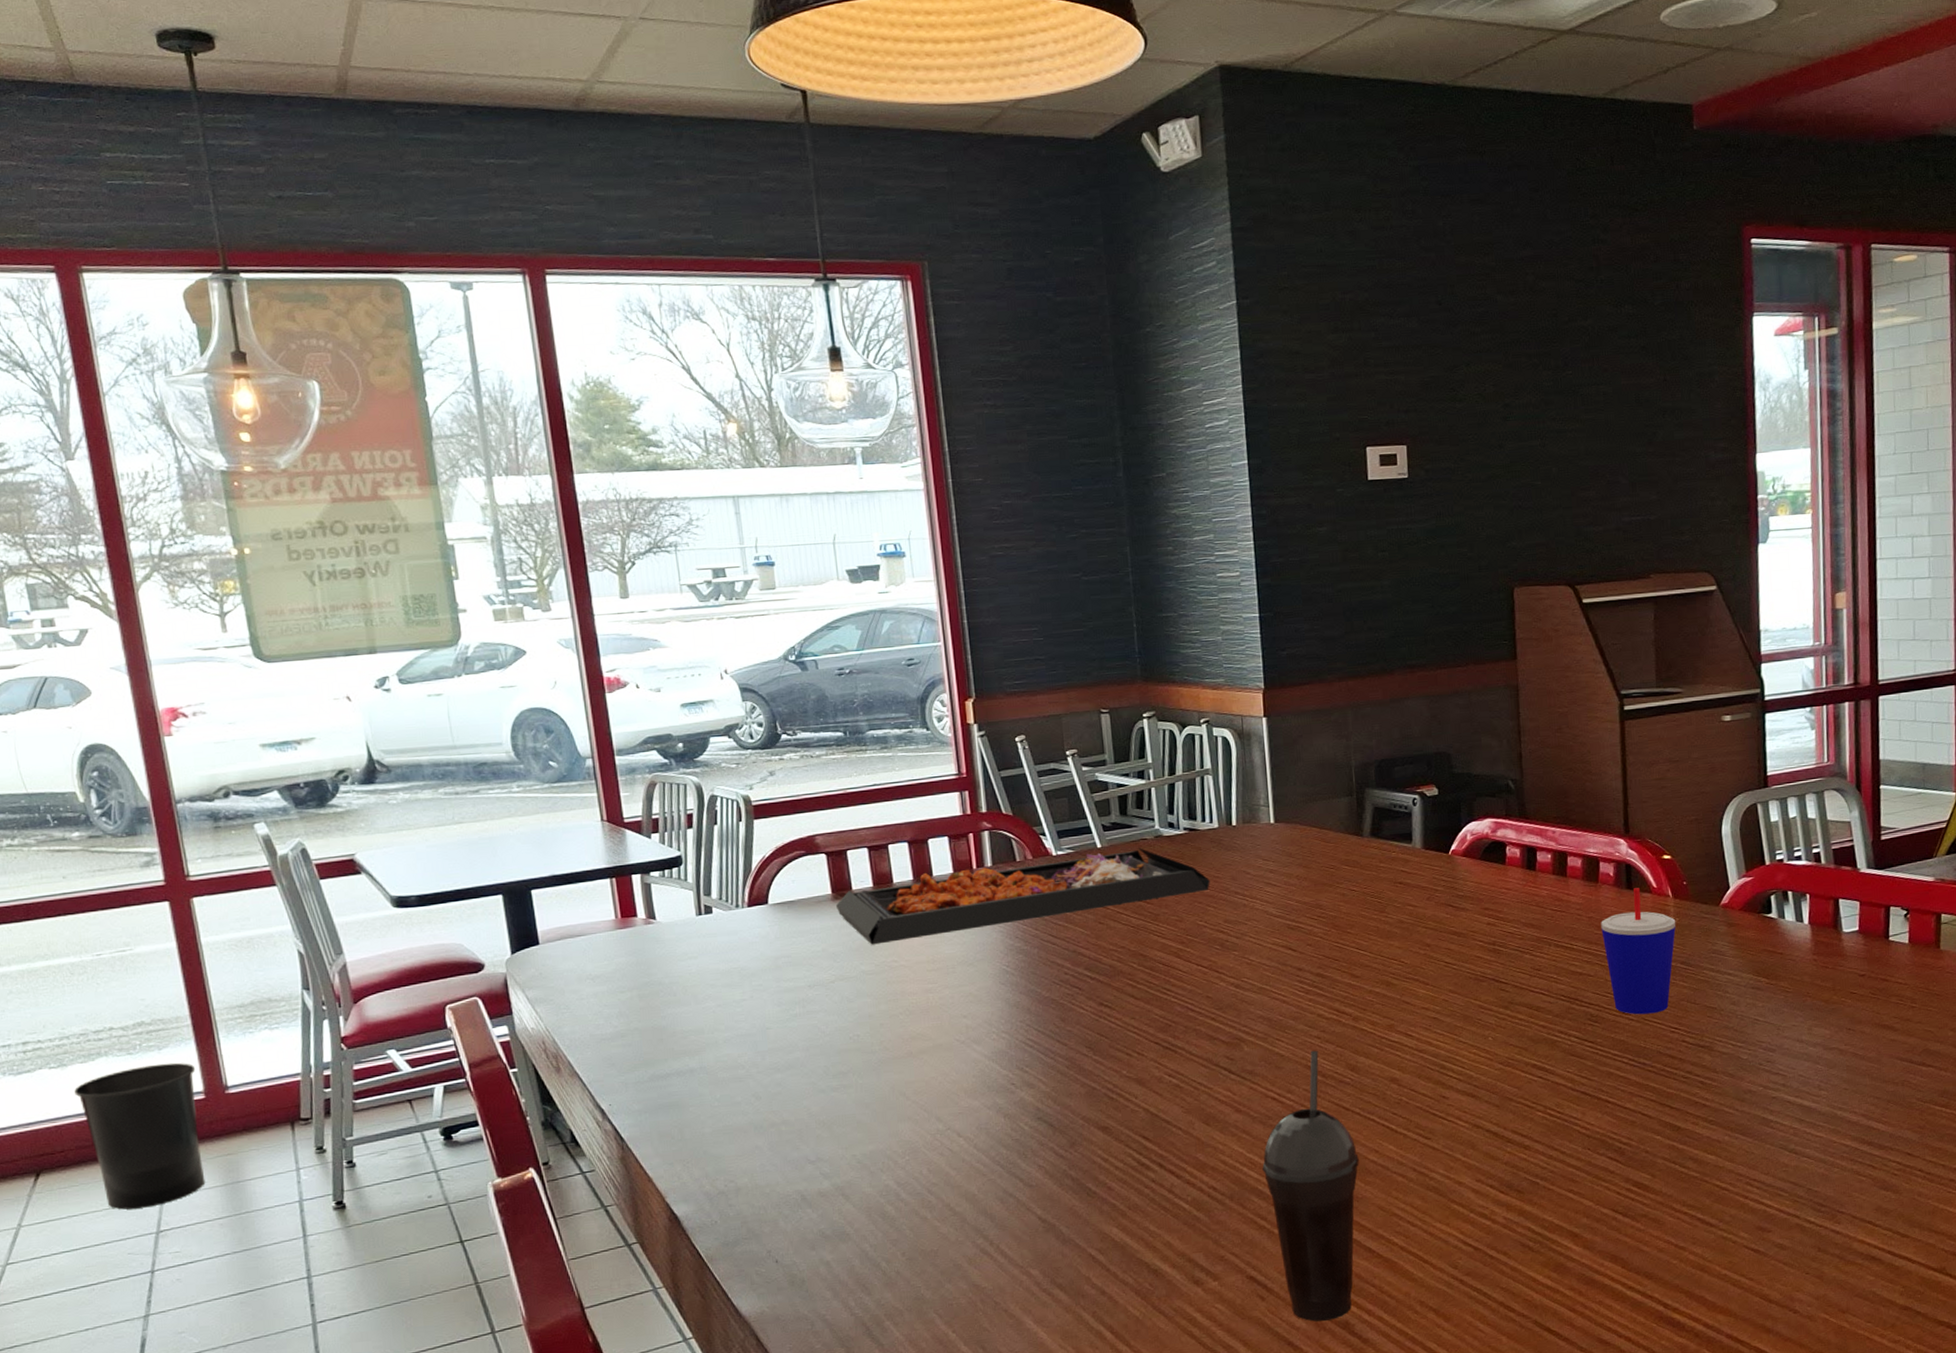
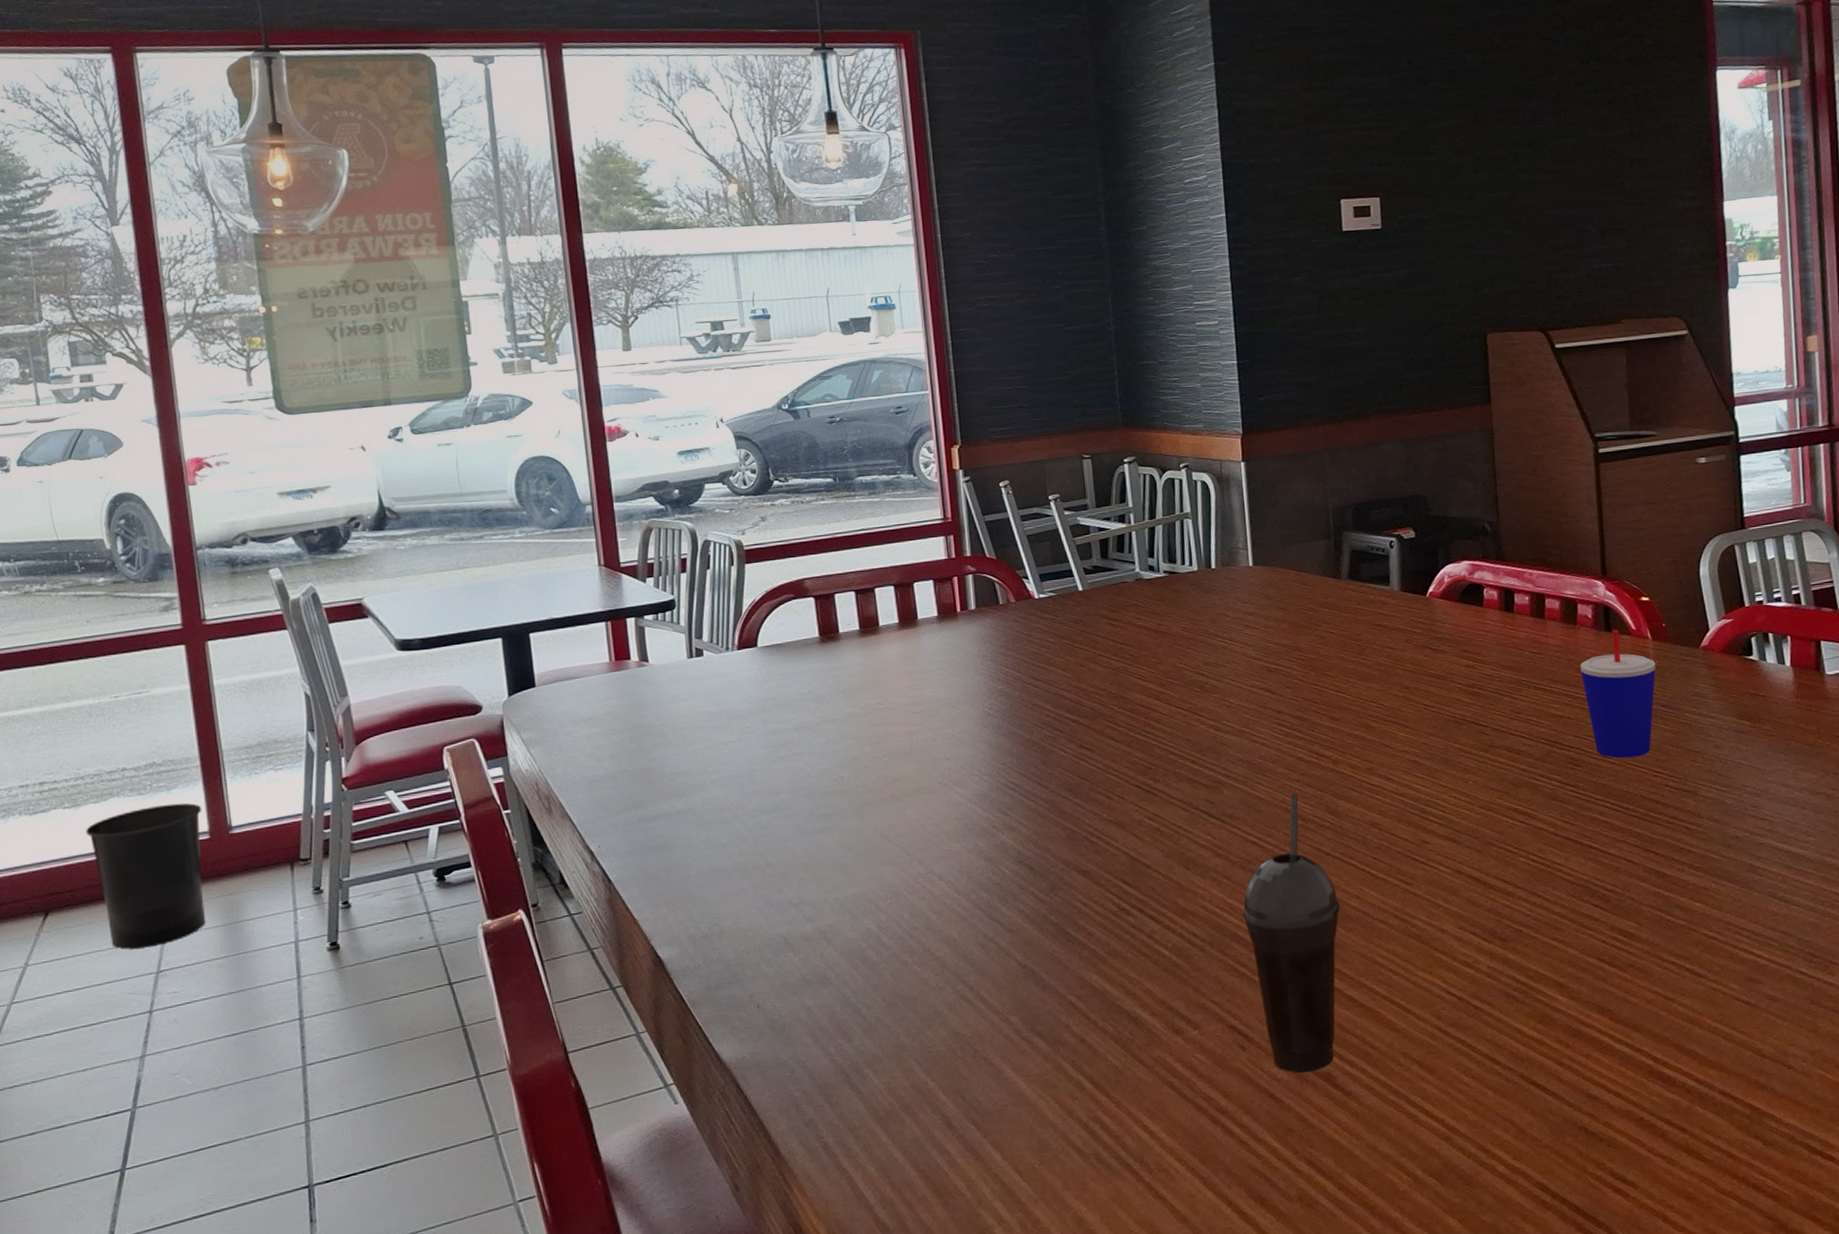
food tray: present [835,848,1210,945] -> none [822,591,1190,687]

